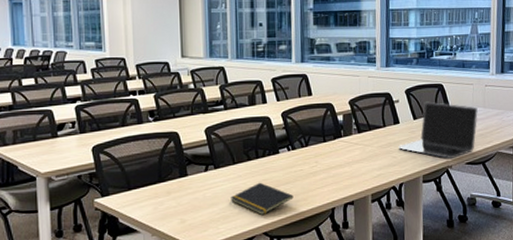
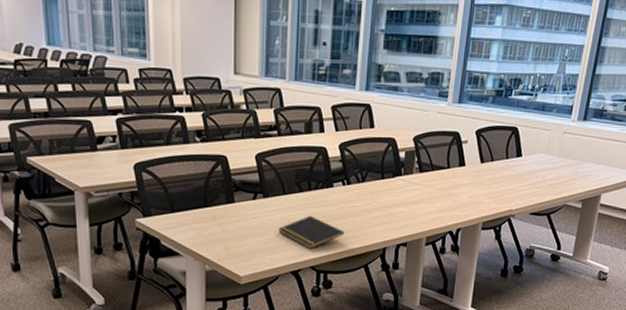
laptop: present [398,101,478,160] -> none [461,144,551,208]

